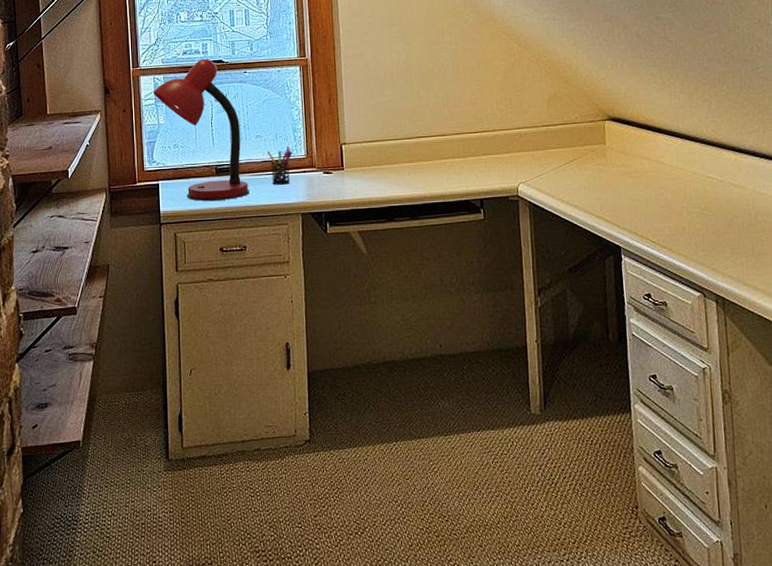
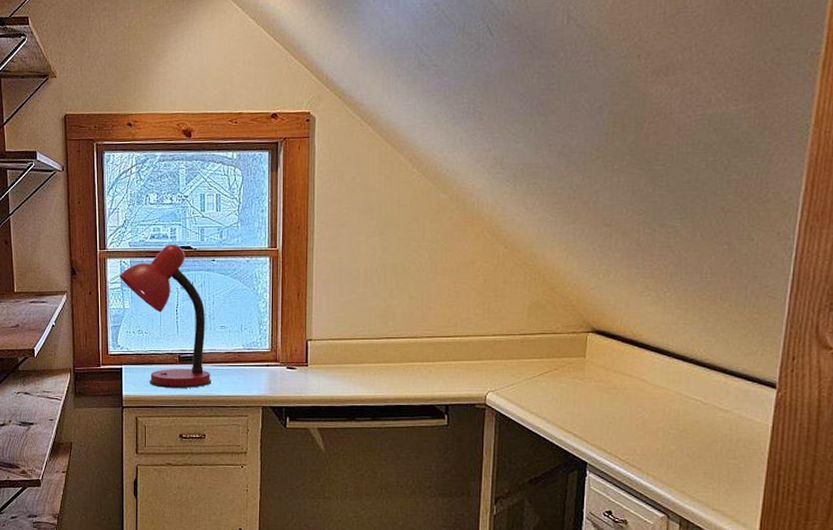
pen holder: present [267,146,293,185] -> none [231,339,257,377]

